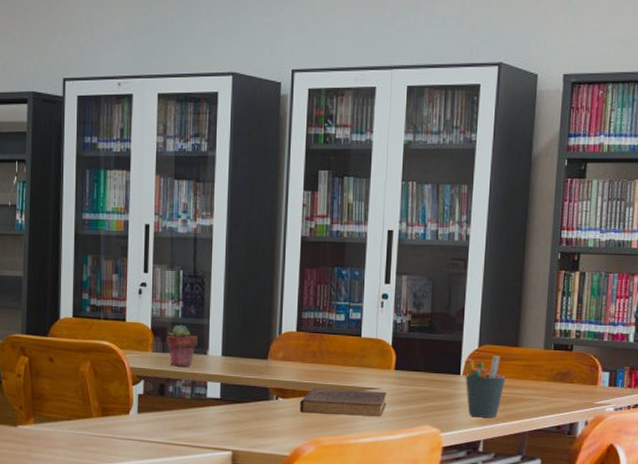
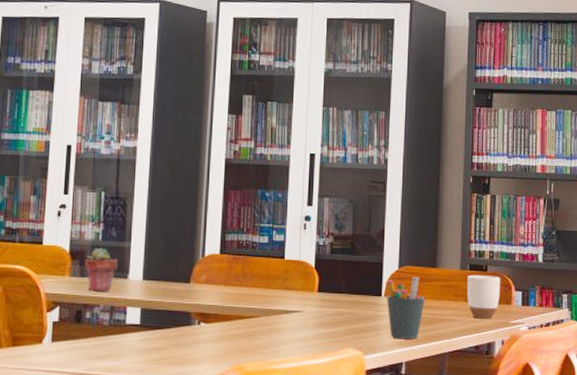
book: present [299,387,387,416] -> none [222,311,311,340]
mug: none [549,354,588,399] -> present [466,274,501,319]

